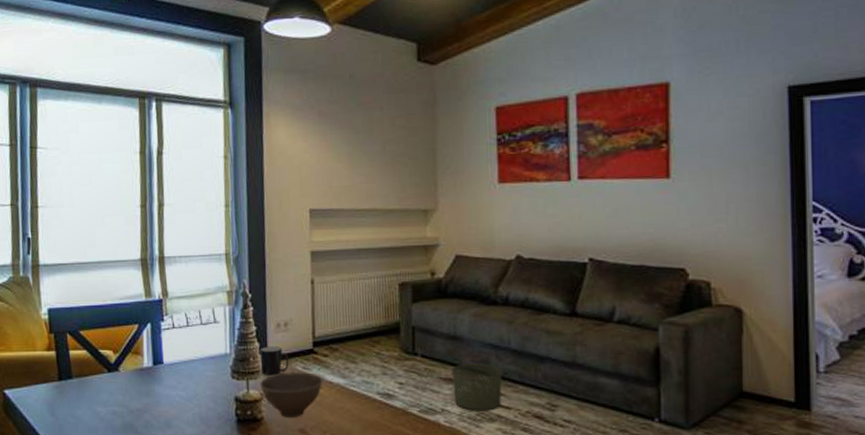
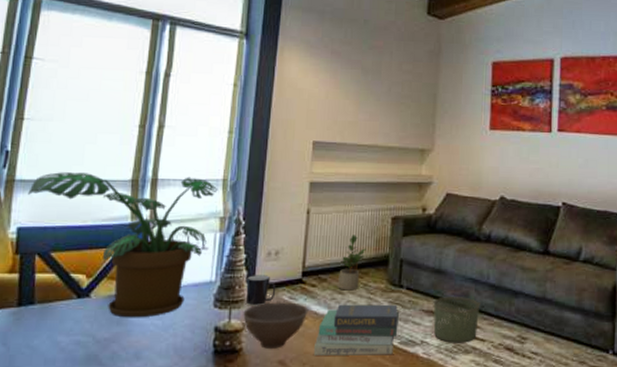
potted plant: none [52,253,222,390] -> present [28,172,218,318]
books: none [332,372,417,424] -> present [313,304,400,355]
potted plant: none [349,303,376,360] -> present [337,235,366,291]

